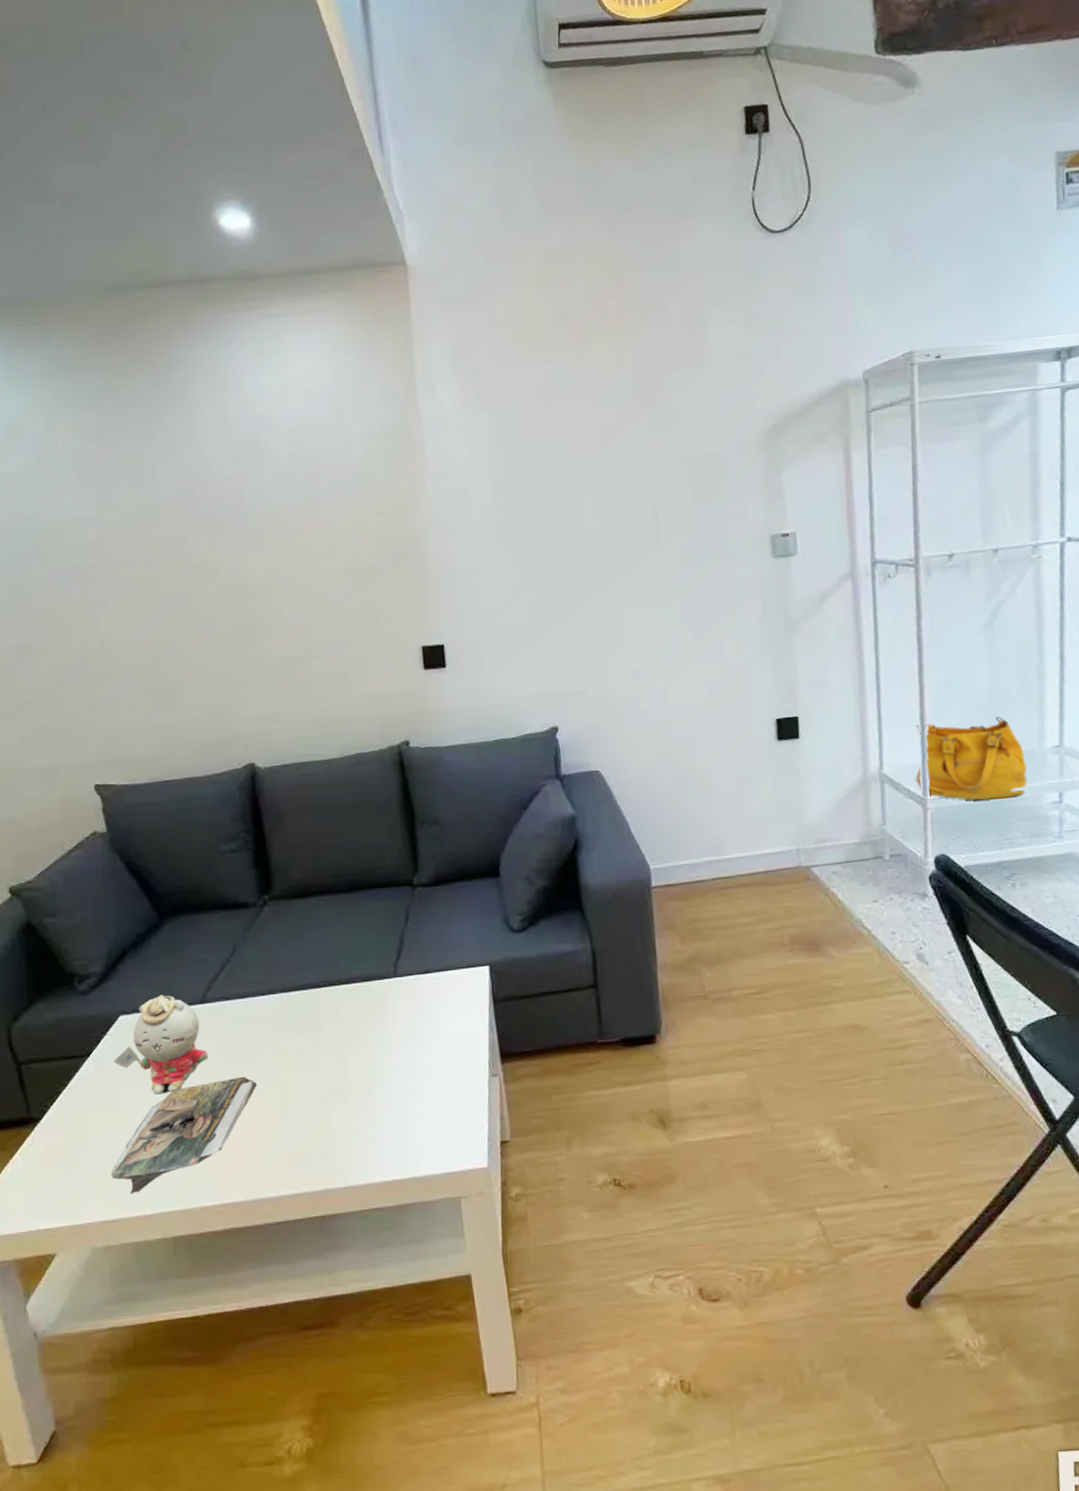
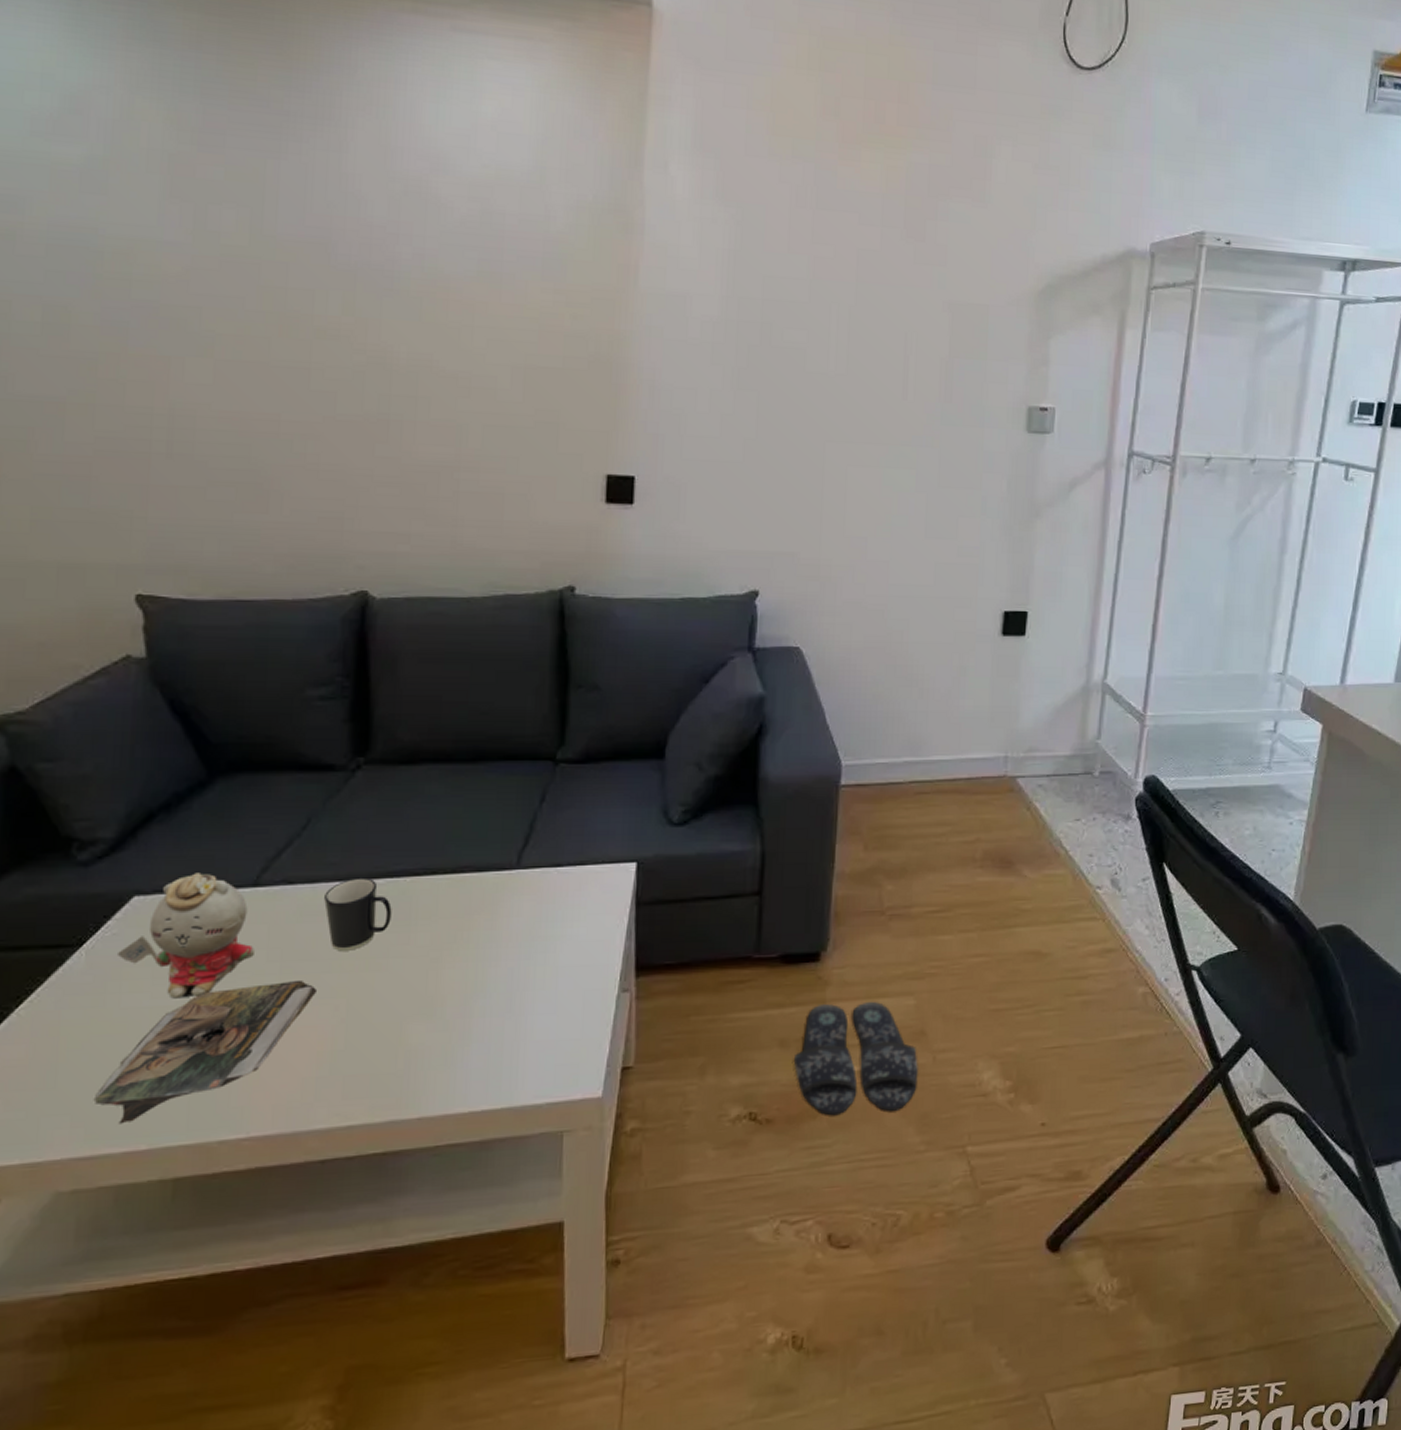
mug: none [253,991,305,1052] -> present [324,877,392,951]
slippers: none [646,1077,761,1181] -> present [794,1001,918,1116]
handbag: present [916,716,1028,801] -> none [1138,635,1248,724]

